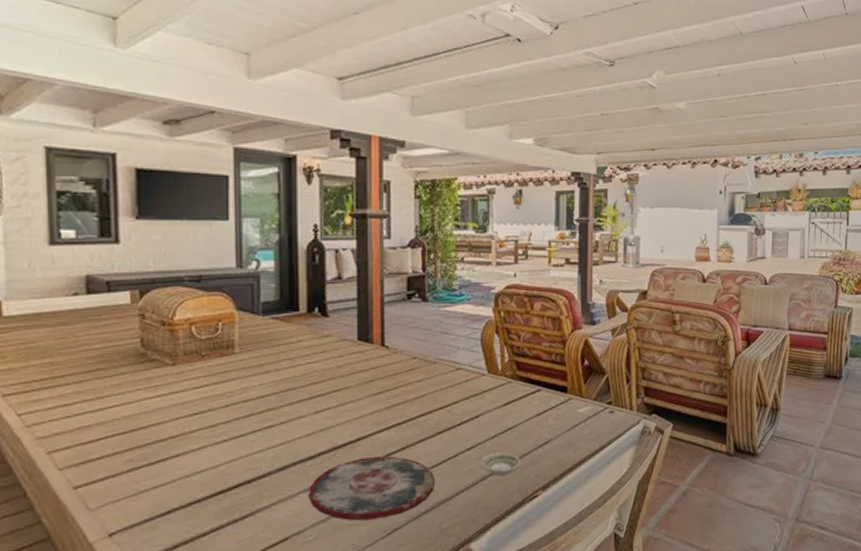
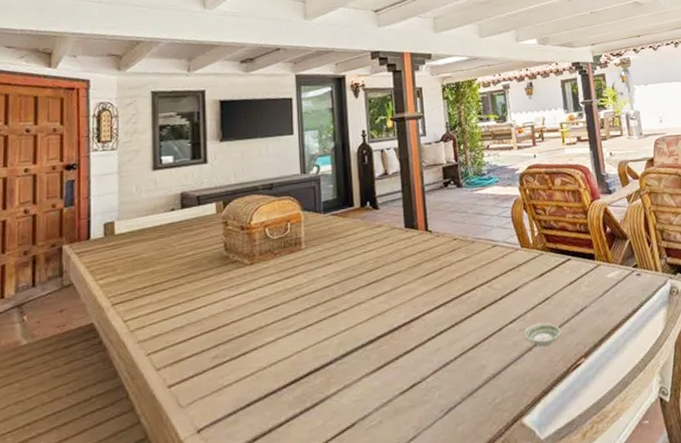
plate: present [309,456,436,521] -> none [371,334,485,402]

